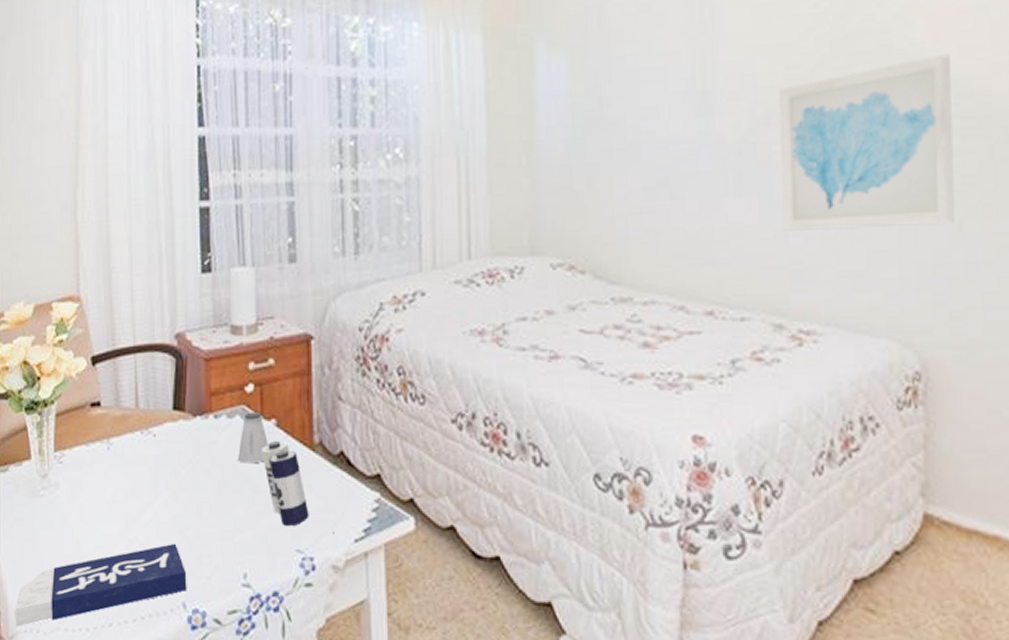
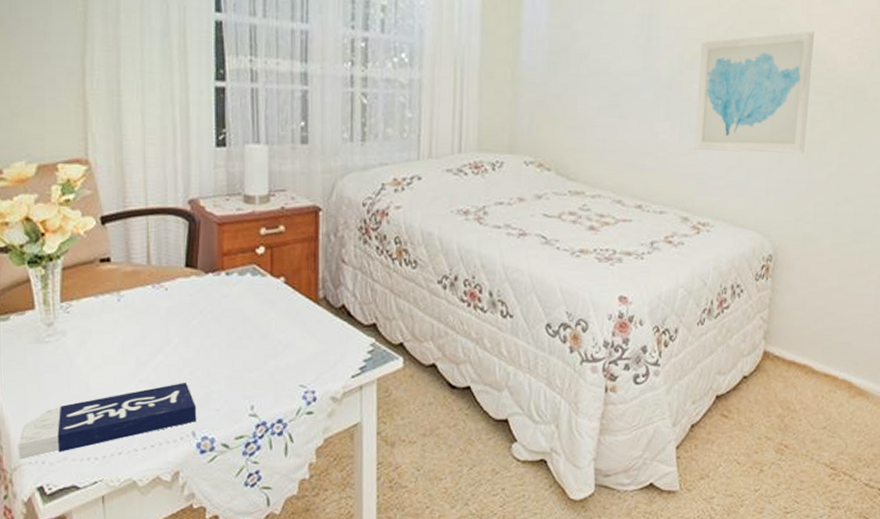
saltshaker: present [238,412,268,464] -> none [248,271,276,314]
candle: present [261,440,335,534] -> none [270,295,334,372]

